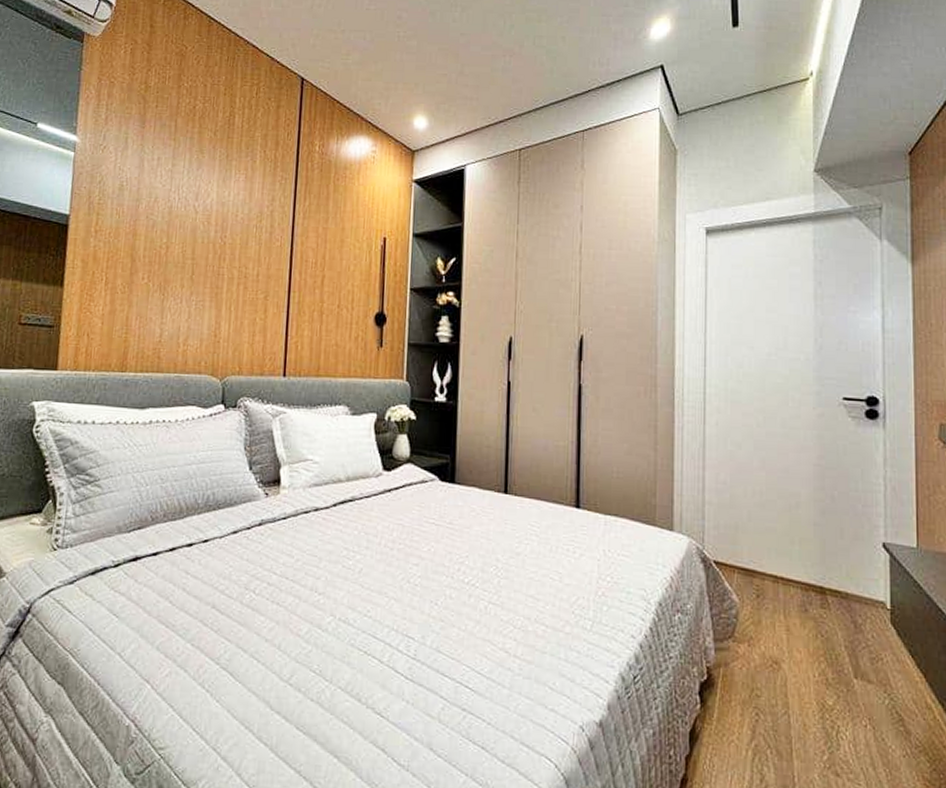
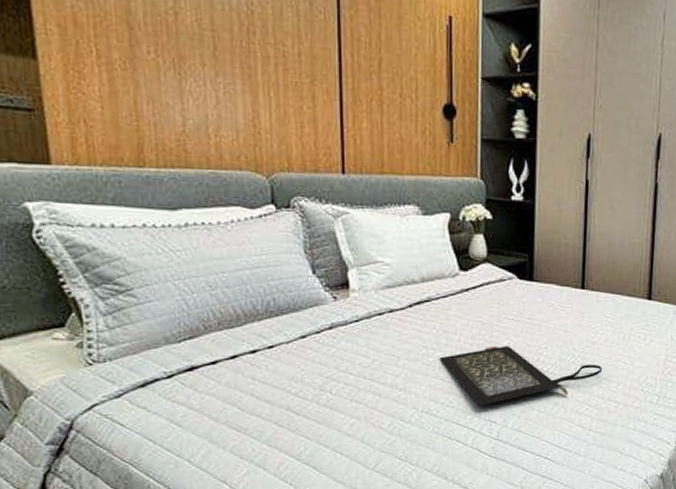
clutch bag: none [359,551,527,620] -> present [439,346,602,407]

